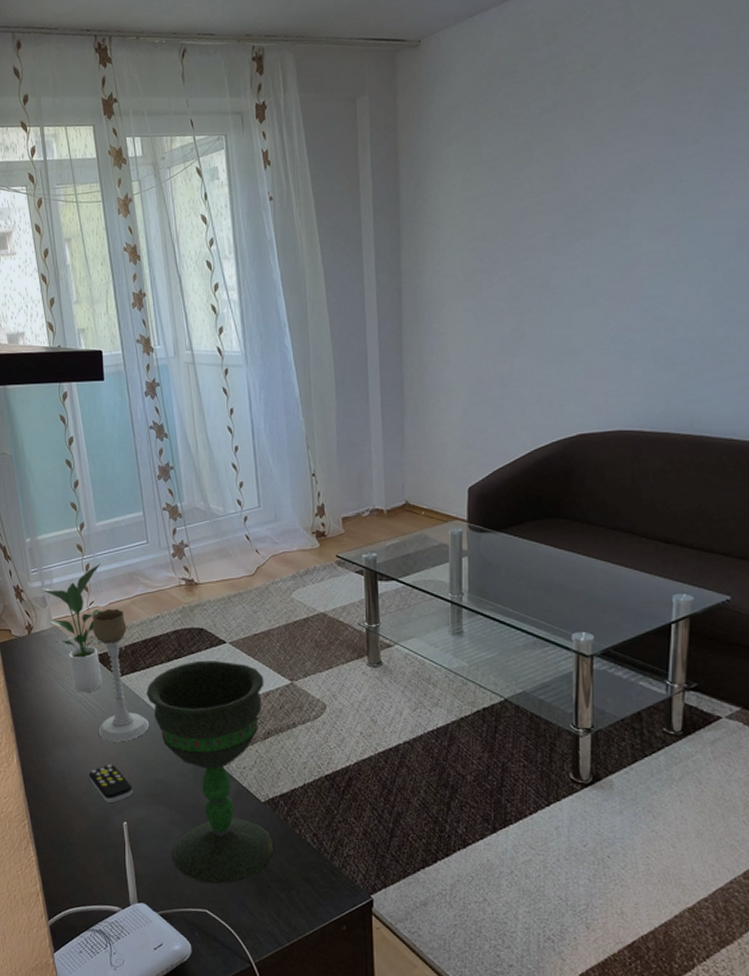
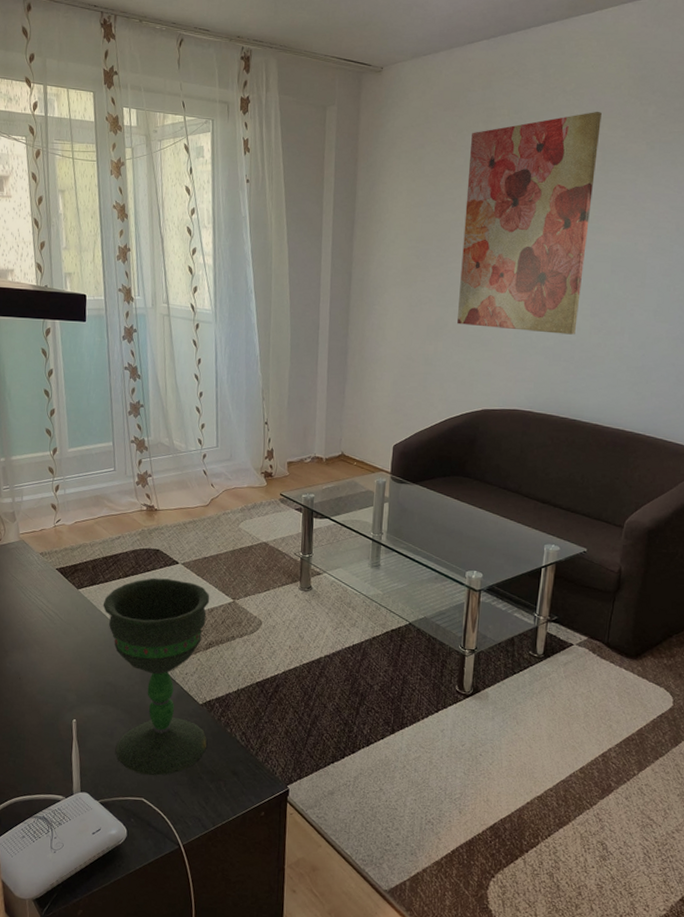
potted plant: present [42,563,103,693] -> none [12,485,70,602]
remote control: present [88,764,132,803] -> none [43,666,84,702]
candle holder: present [92,608,150,742] -> none [55,527,104,648]
wall art: none [536,46,707,334] -> present [457,111,602,335]

